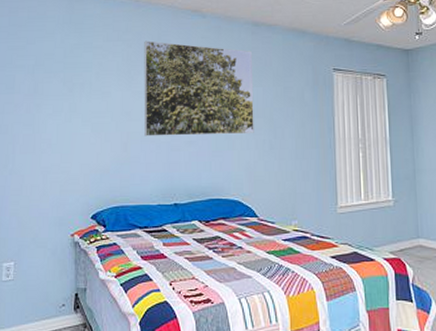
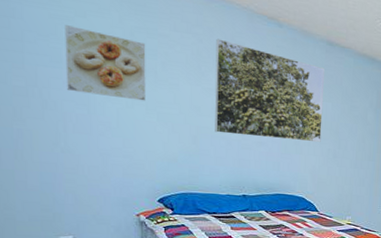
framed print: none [17,53,83,114] -> present [65,25,146,101]

